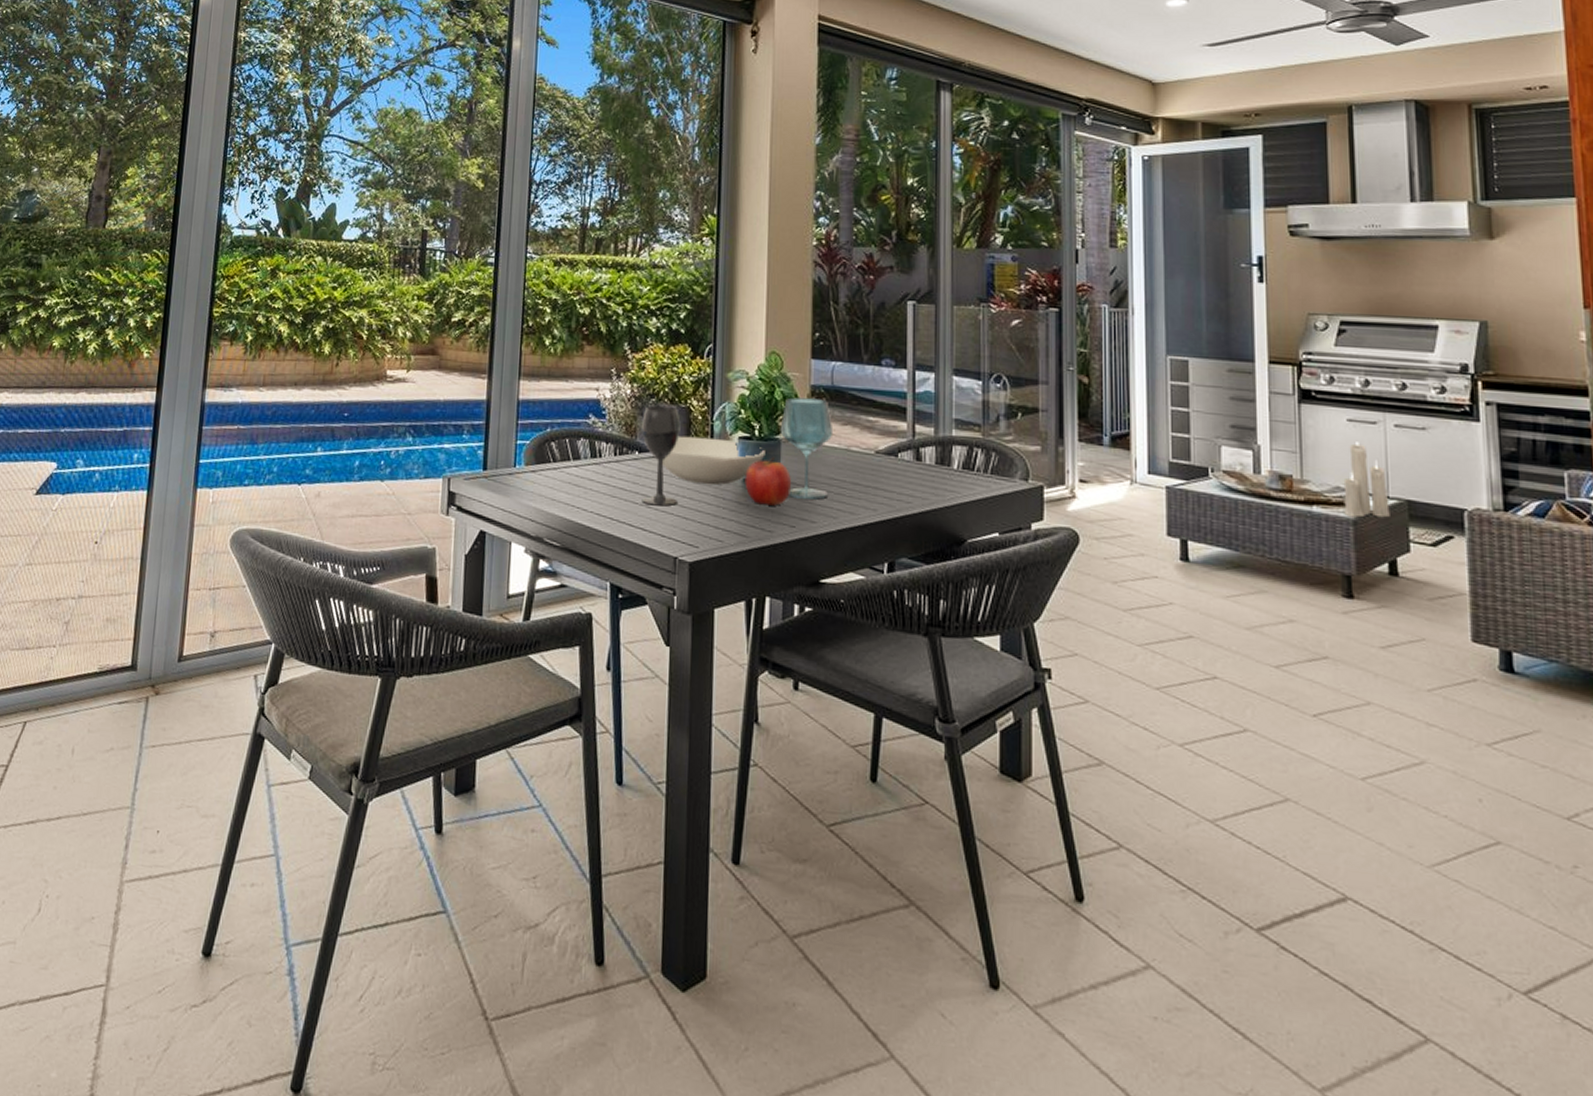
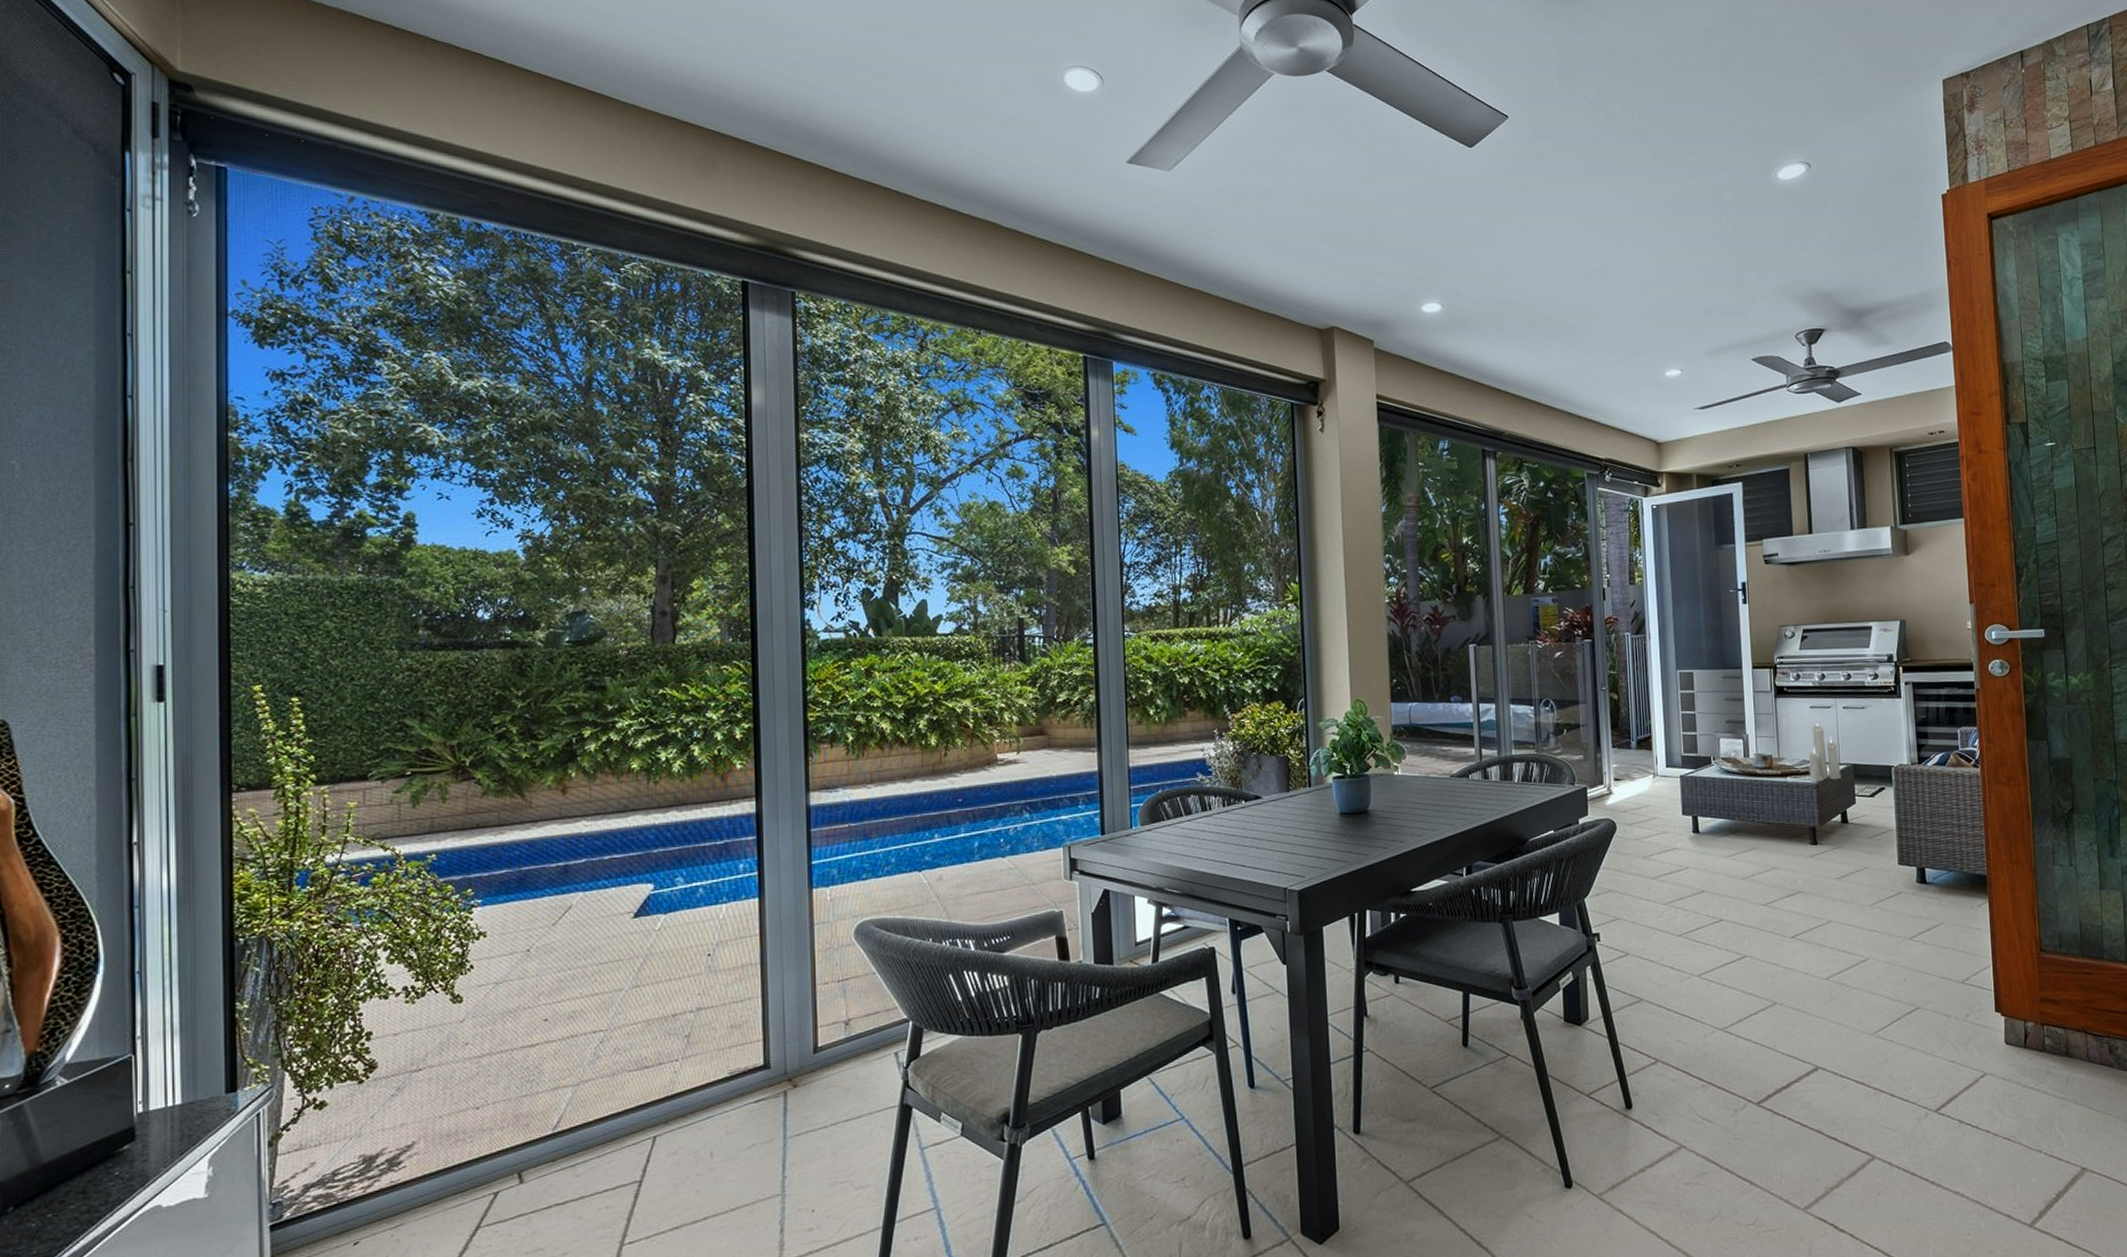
wine glass: present [641,405,681,506] -> none [1246,757,1283,846]
bowl: present [662,436,766,485] -> none [1267,780,1357,822]
fruit: present [745,456,792,506] -> none [1341,790,1382,833]
wine glass: present [780,397,834,500] -> none [1368,736,1414,824]

